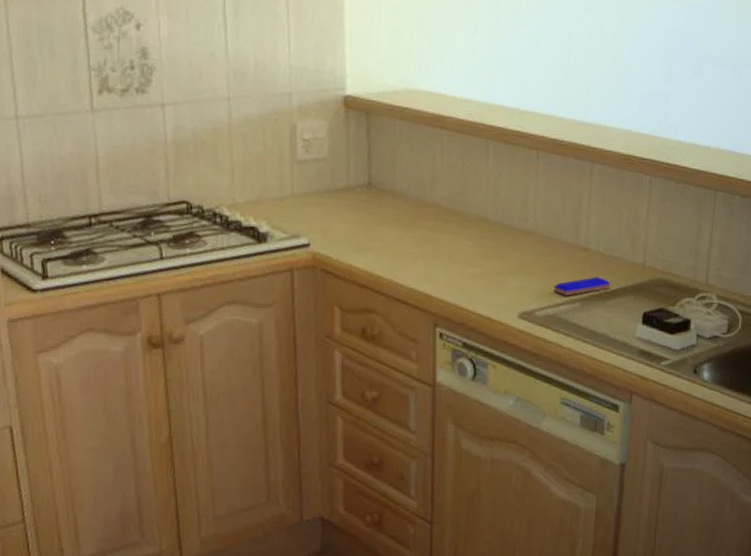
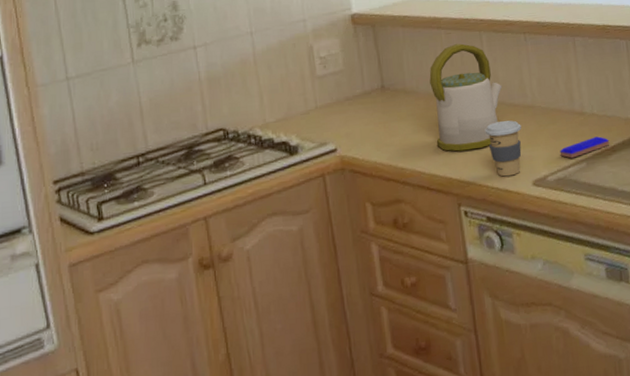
kettle: none [420,149,503,269] -> present [429,43,503,152]
coffee cup: none [475,243,517,304] -> present [484,120,522,177]

